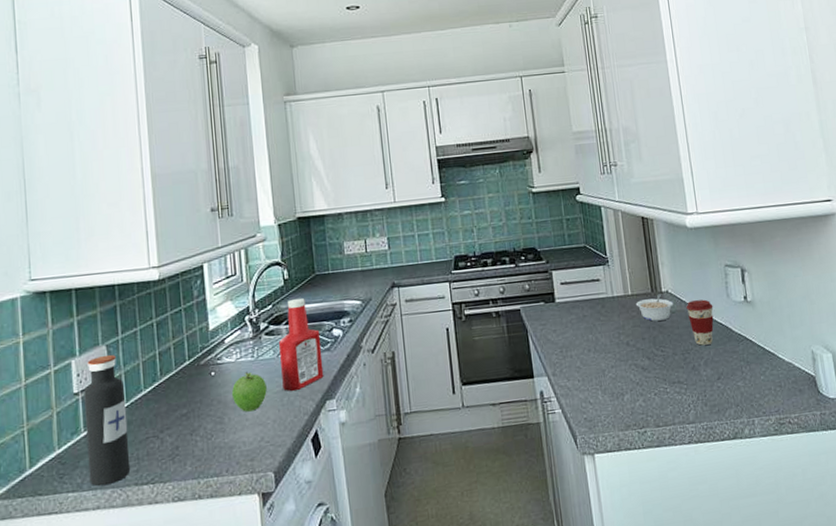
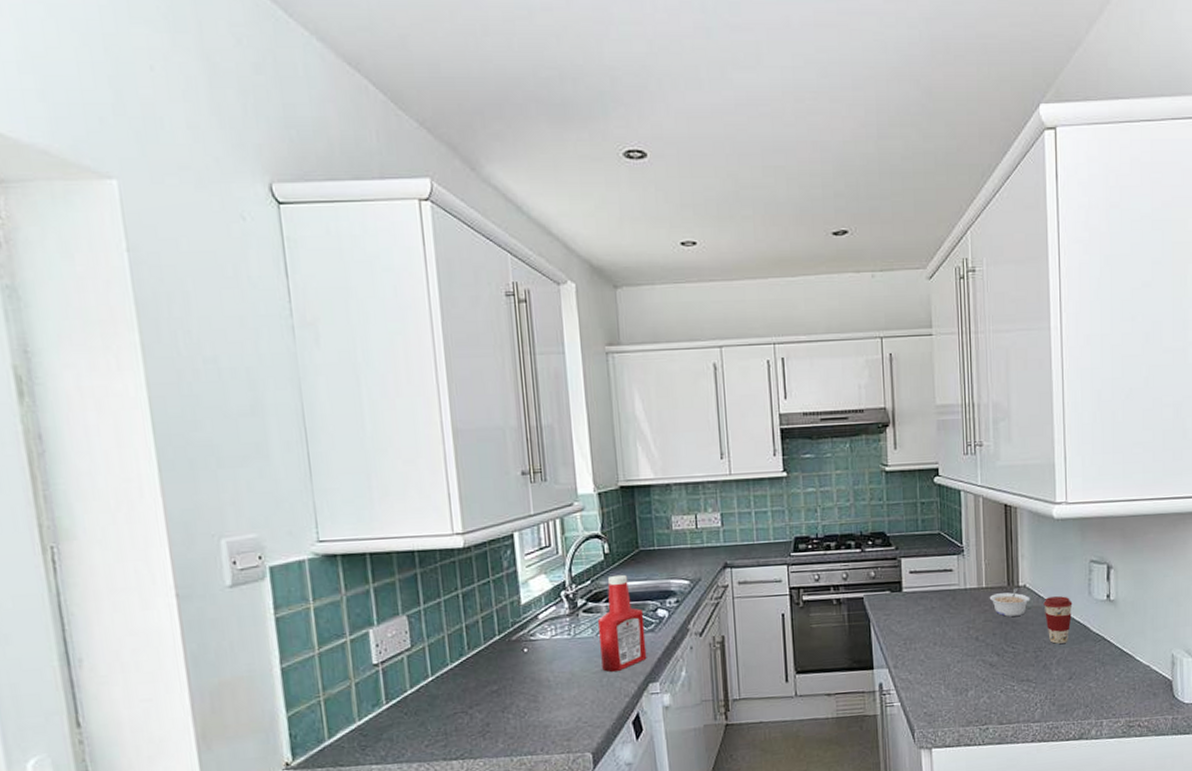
water bottle: present [83,354,131,487] -> none [384,625,438,760]
fruit: present [231,371,267,412] -> none [546,649,585,691]

